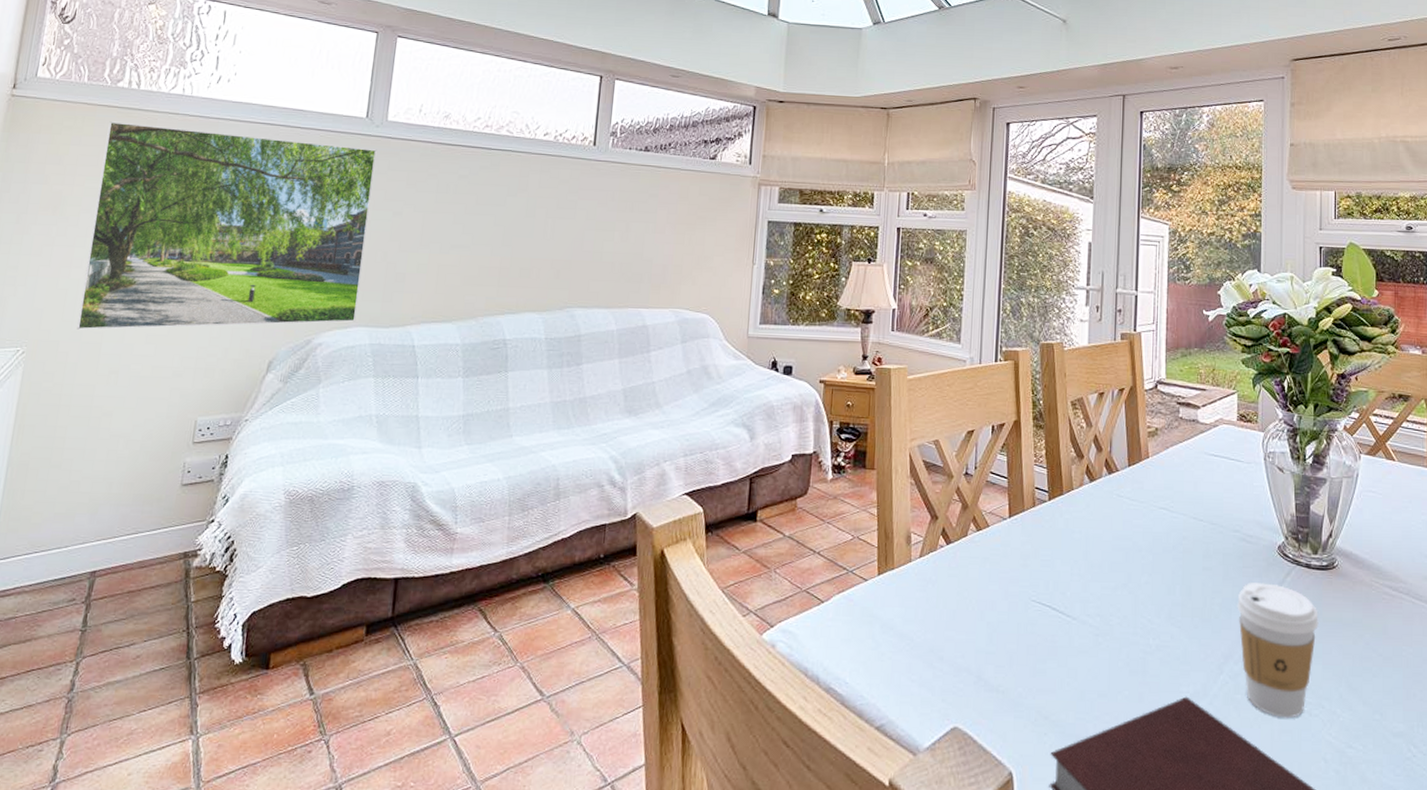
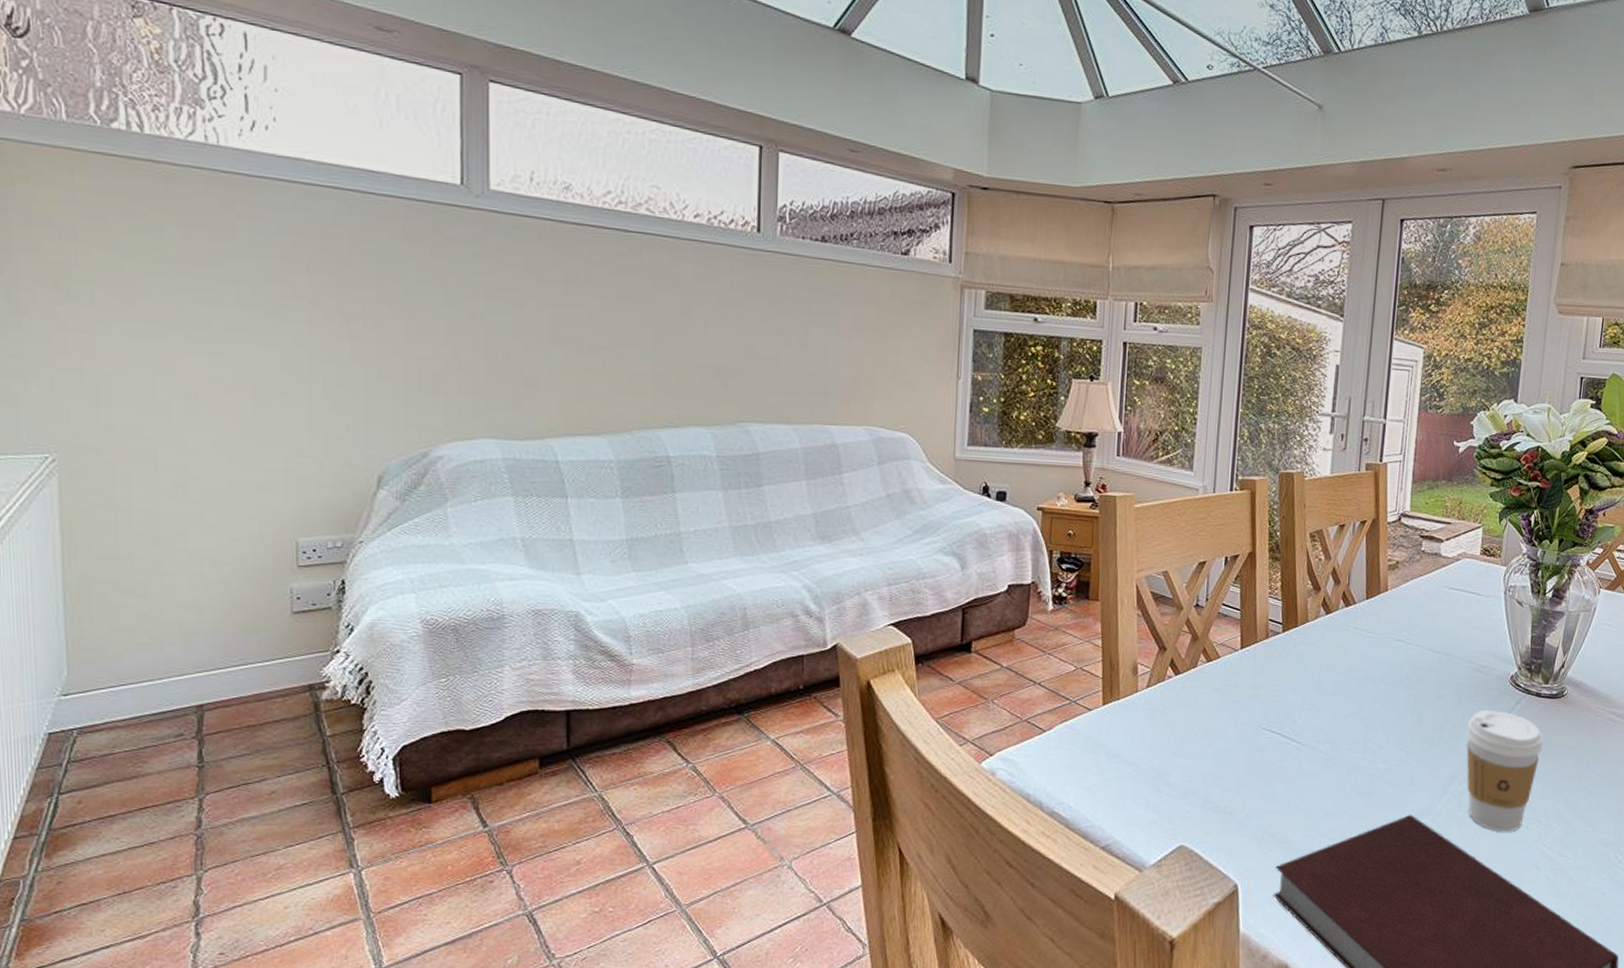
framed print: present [76,121,377,330] -> none [109,174,482,435]

